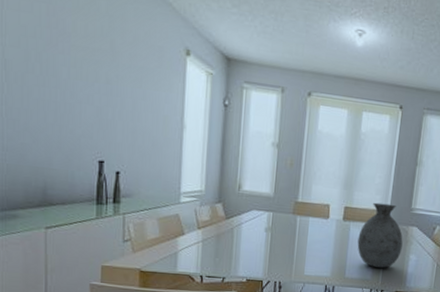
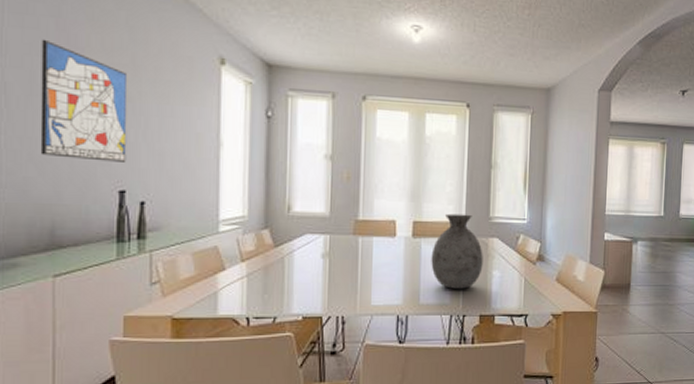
wall art: none [34,22,107,137] -> present [40,39,128,162]

